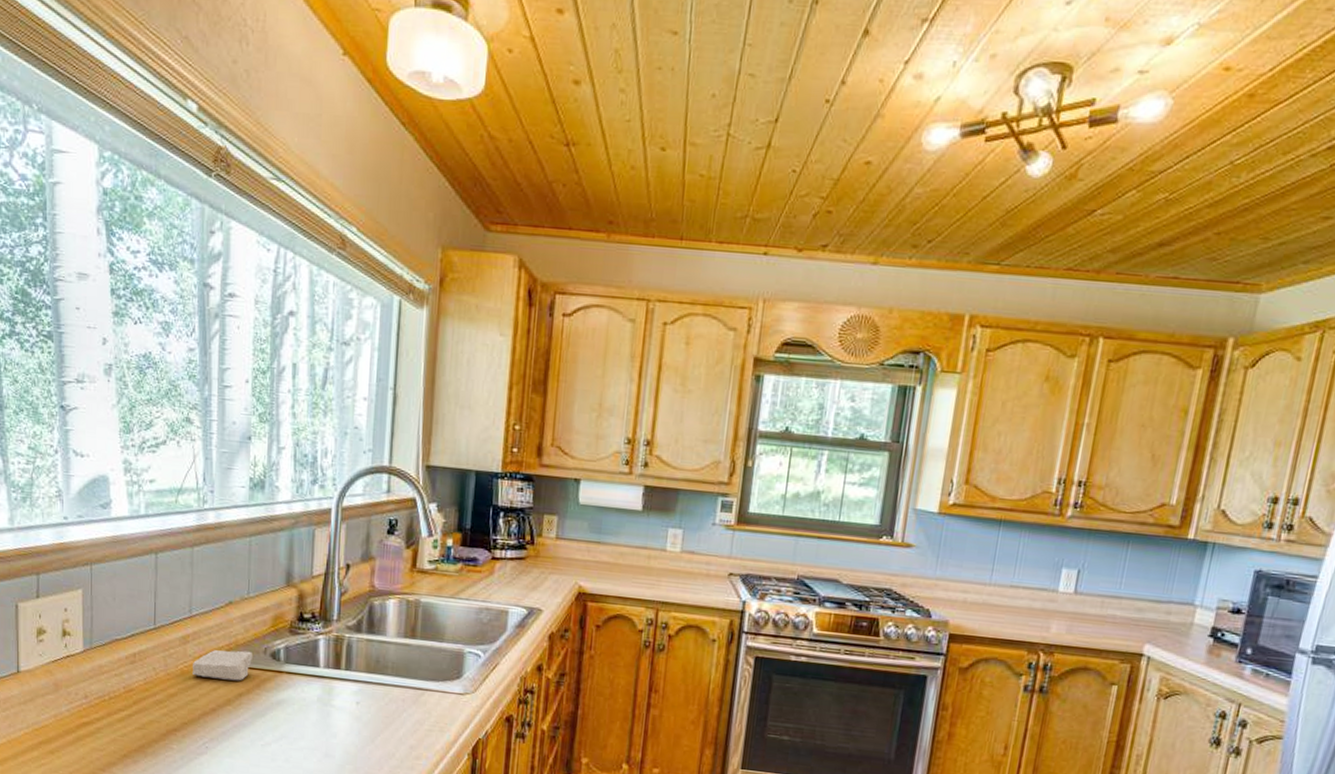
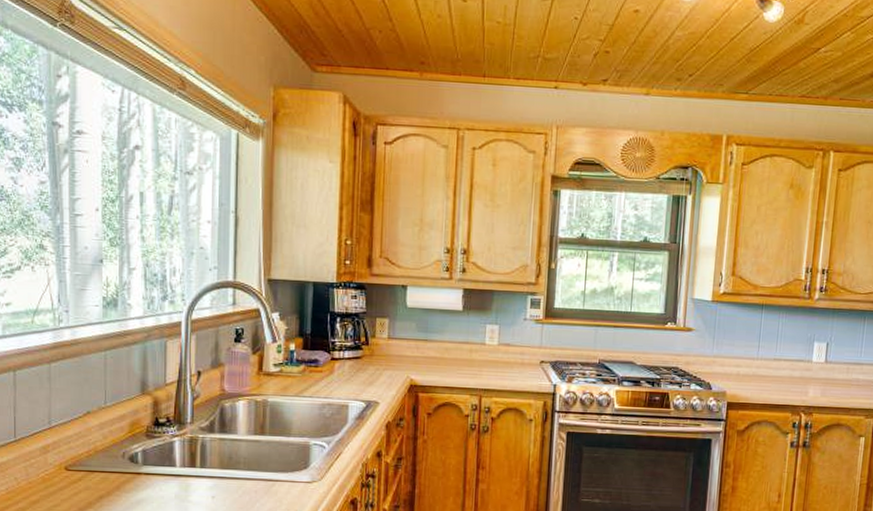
soap bar: present [193,650,252,681] -> none [54,456,111,485]

